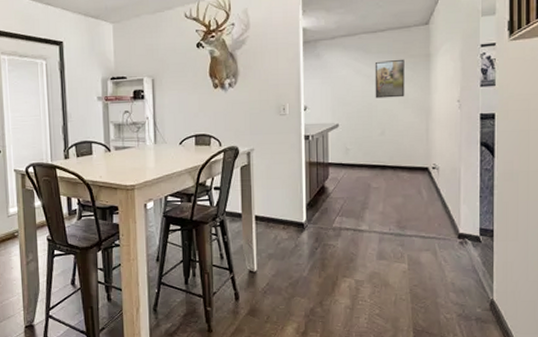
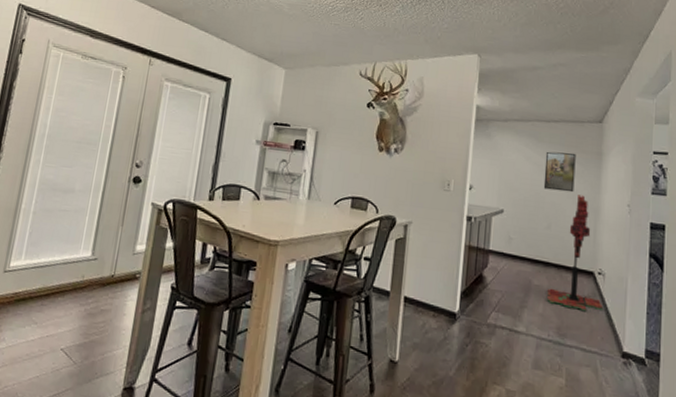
tree: none [386,98,439,203] -> present [547,195,604,311]

